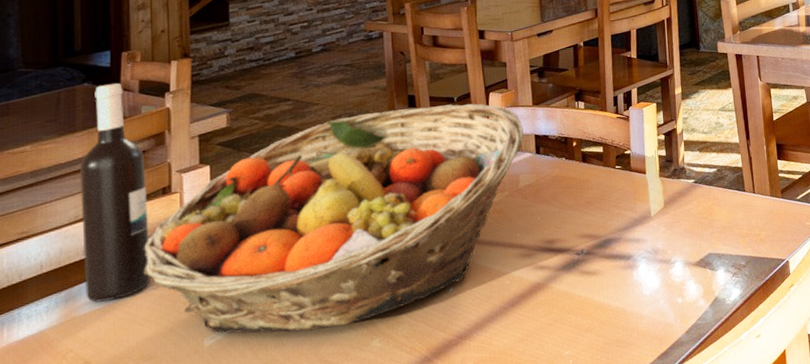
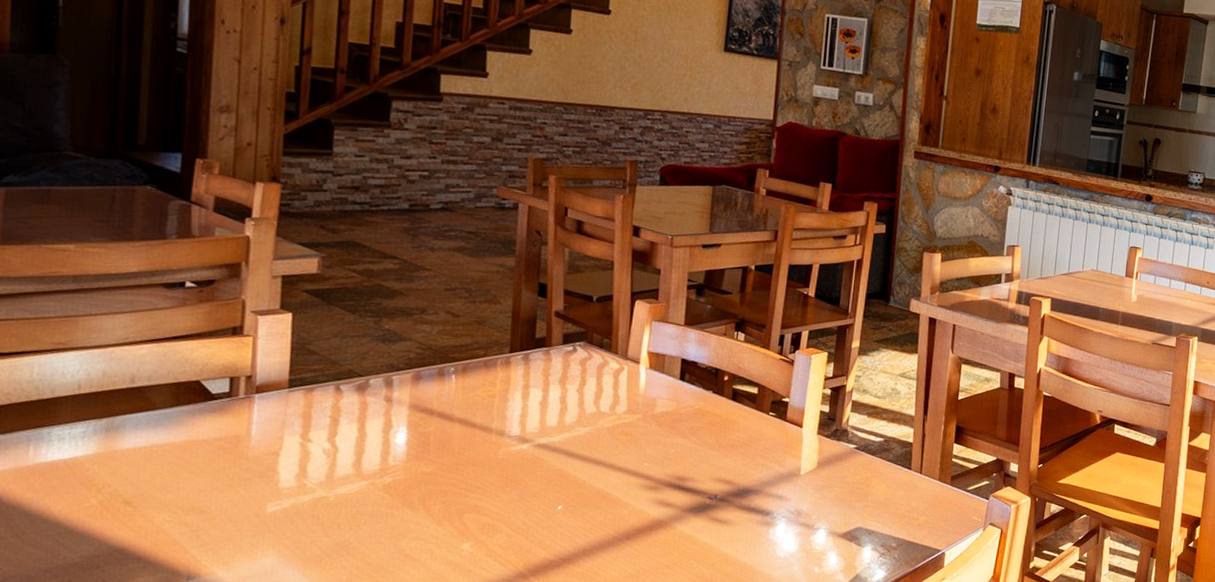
wine bottle: present [80,83,152,303] -> none [131,192,214,440]
fruit basket: present [143,103,524,334] -> none [202,292,669,521]

